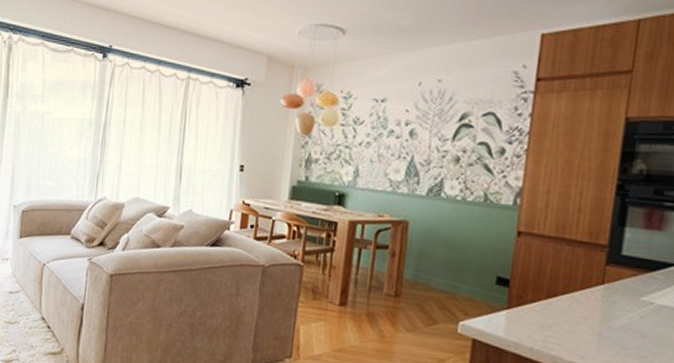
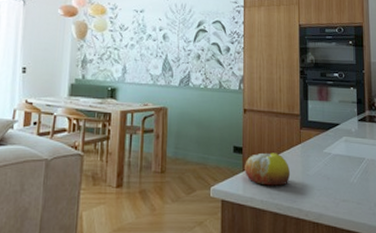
fruit: none [510,290,582,335] -> present [245,153,291,186]

